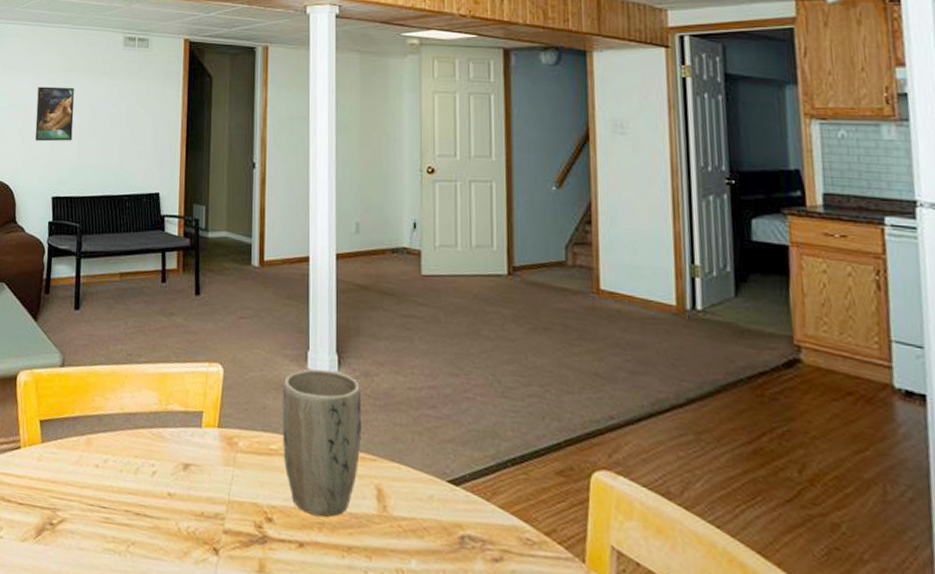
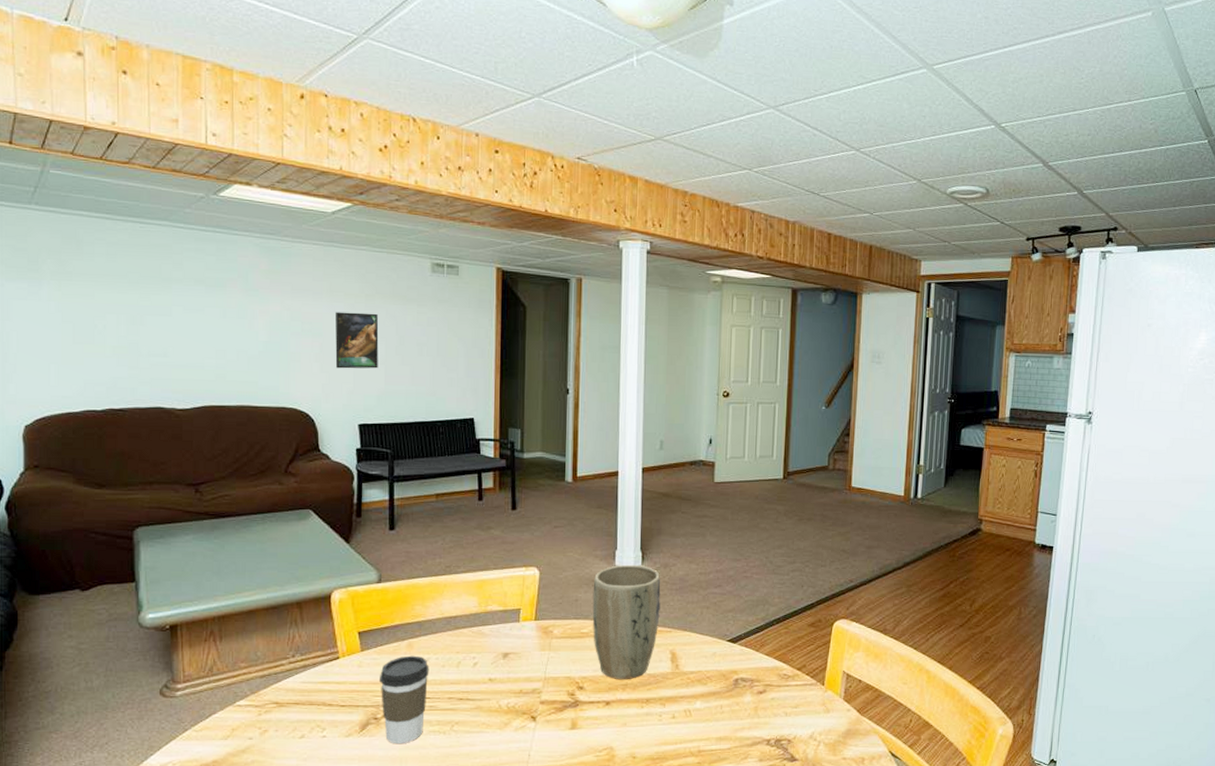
coffee cup: none [57,453,107,560] -> present [380,655,429,745]

